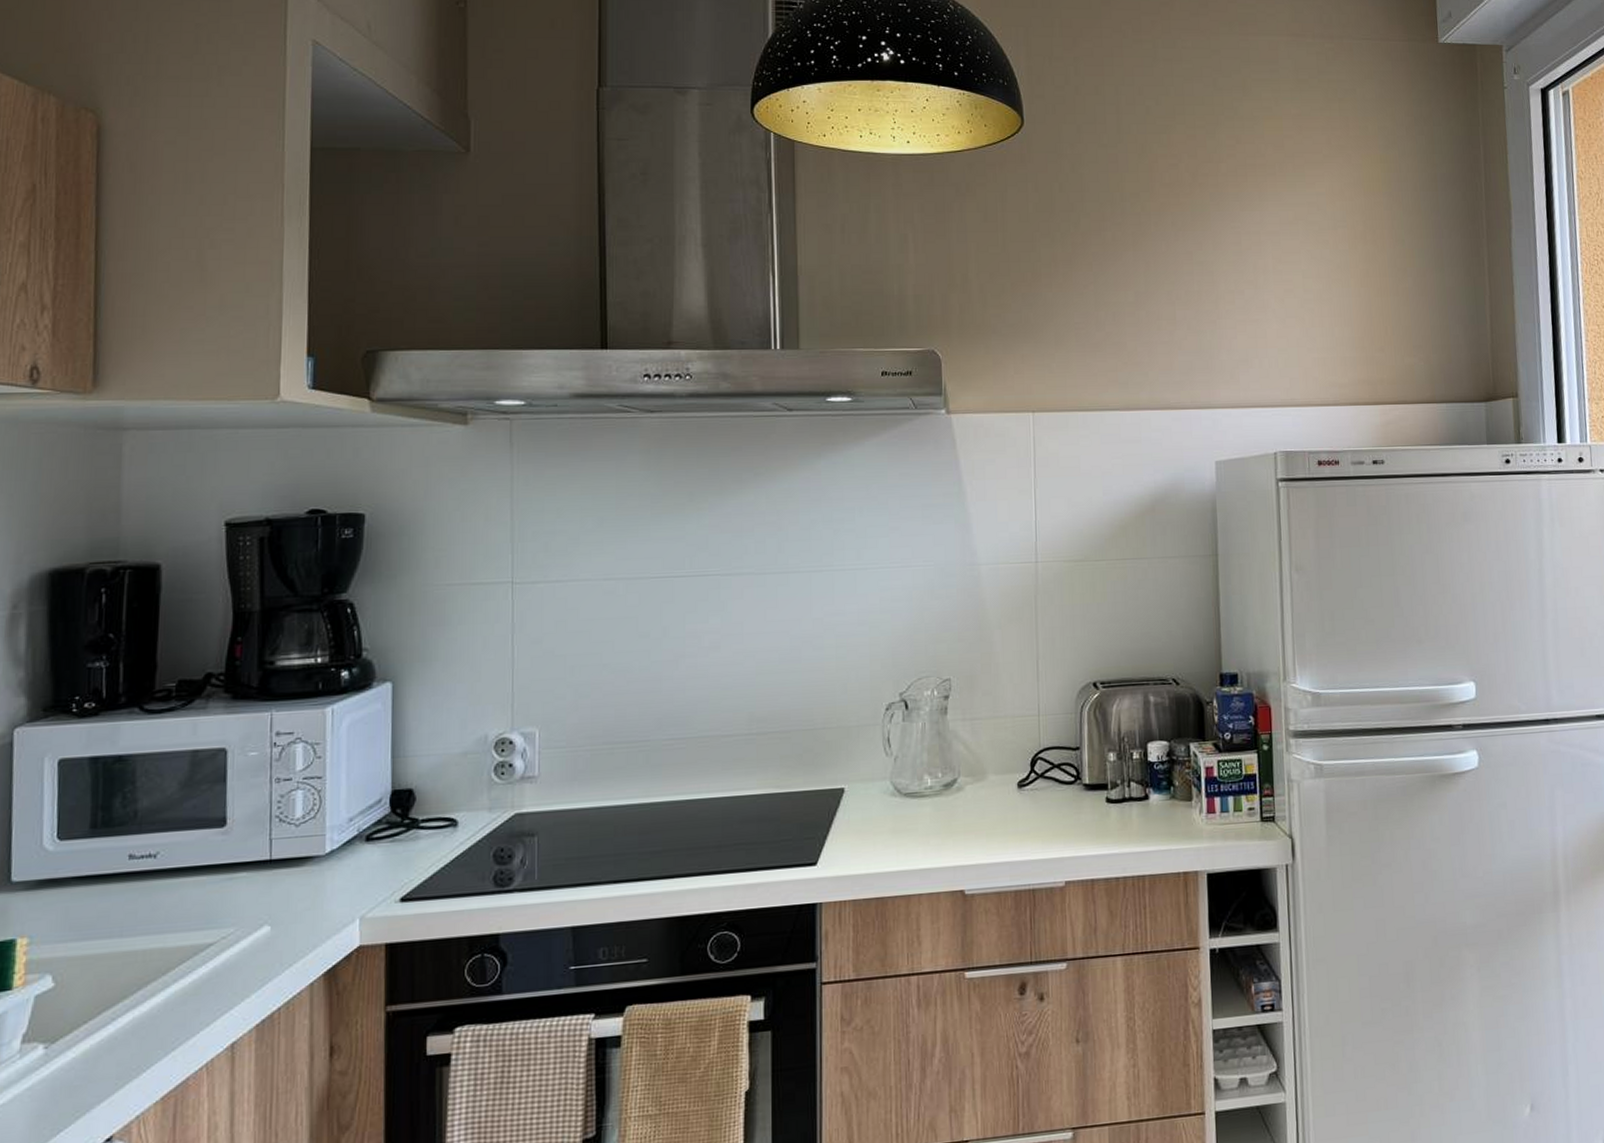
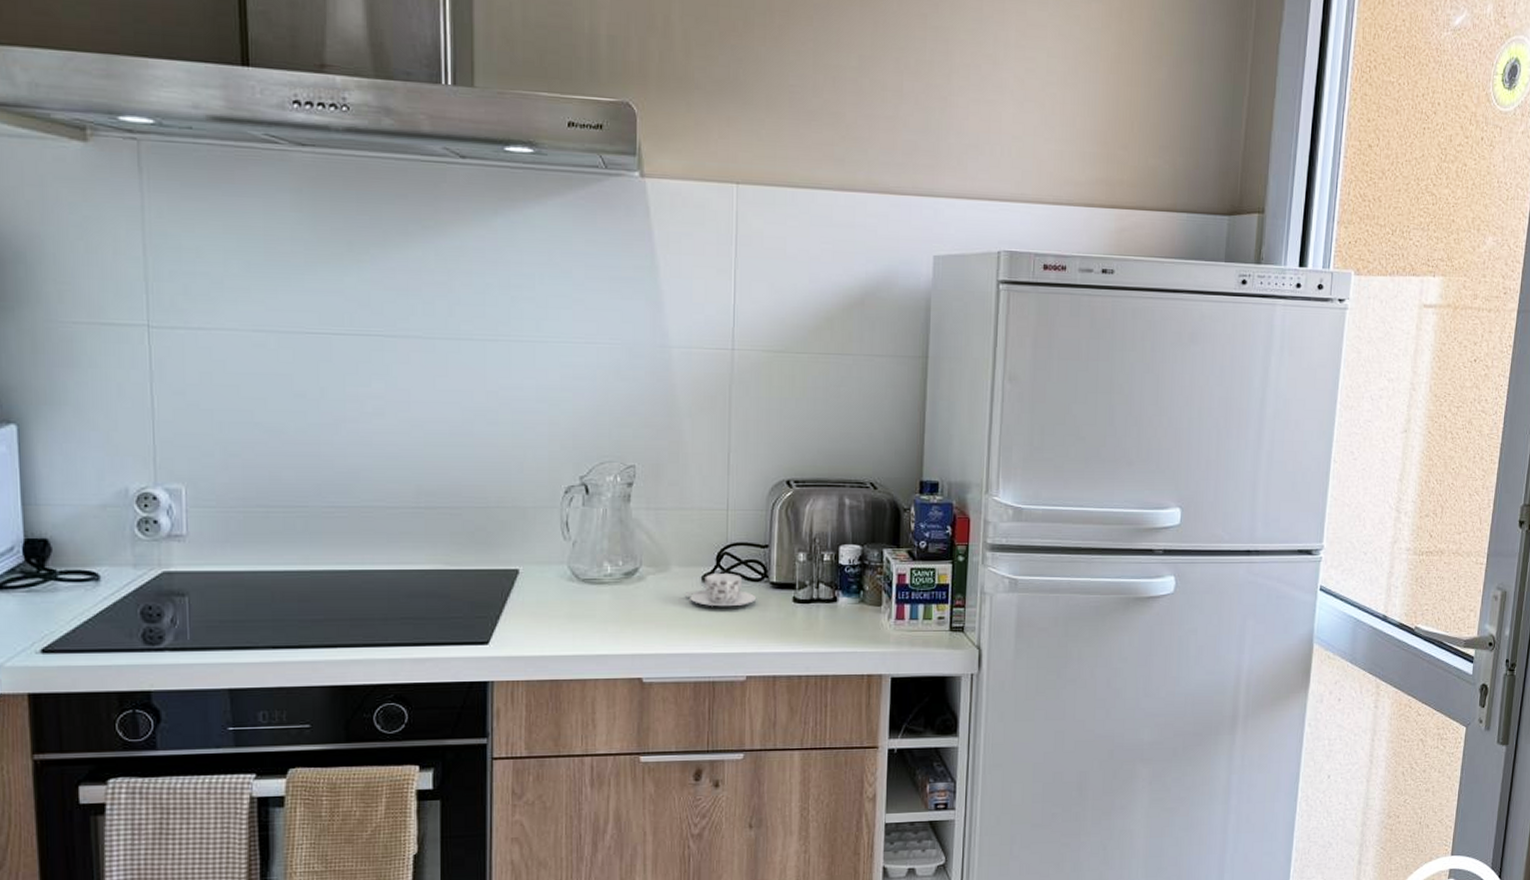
teacup: none [1001,778,1070,812] -> present [684,574,756,607]

